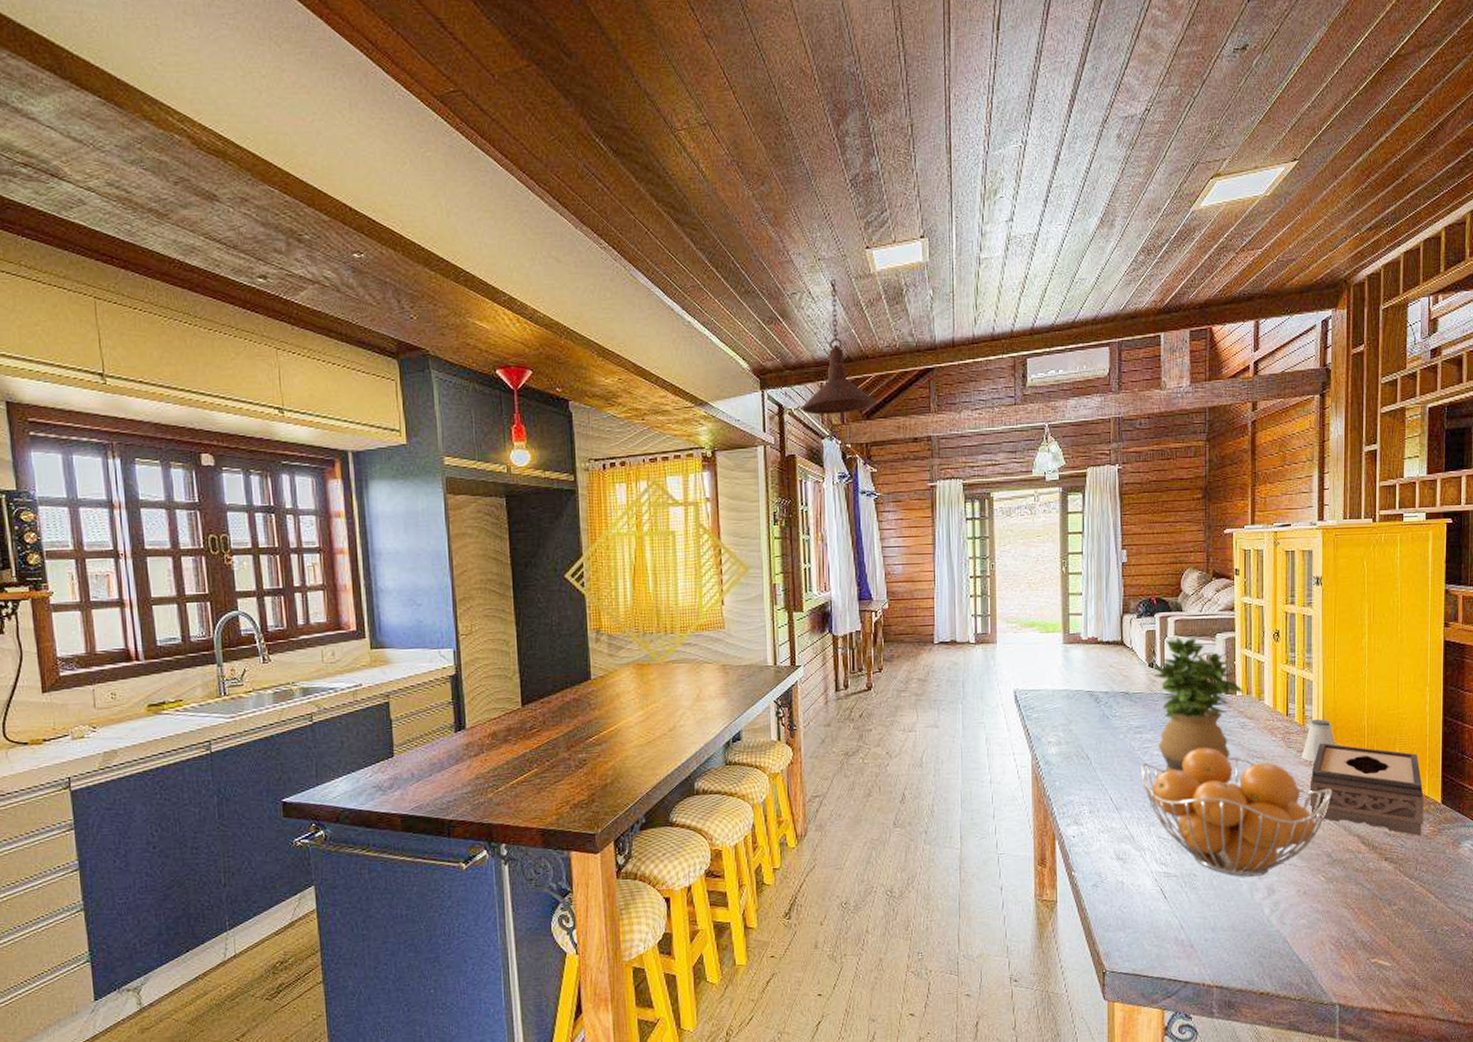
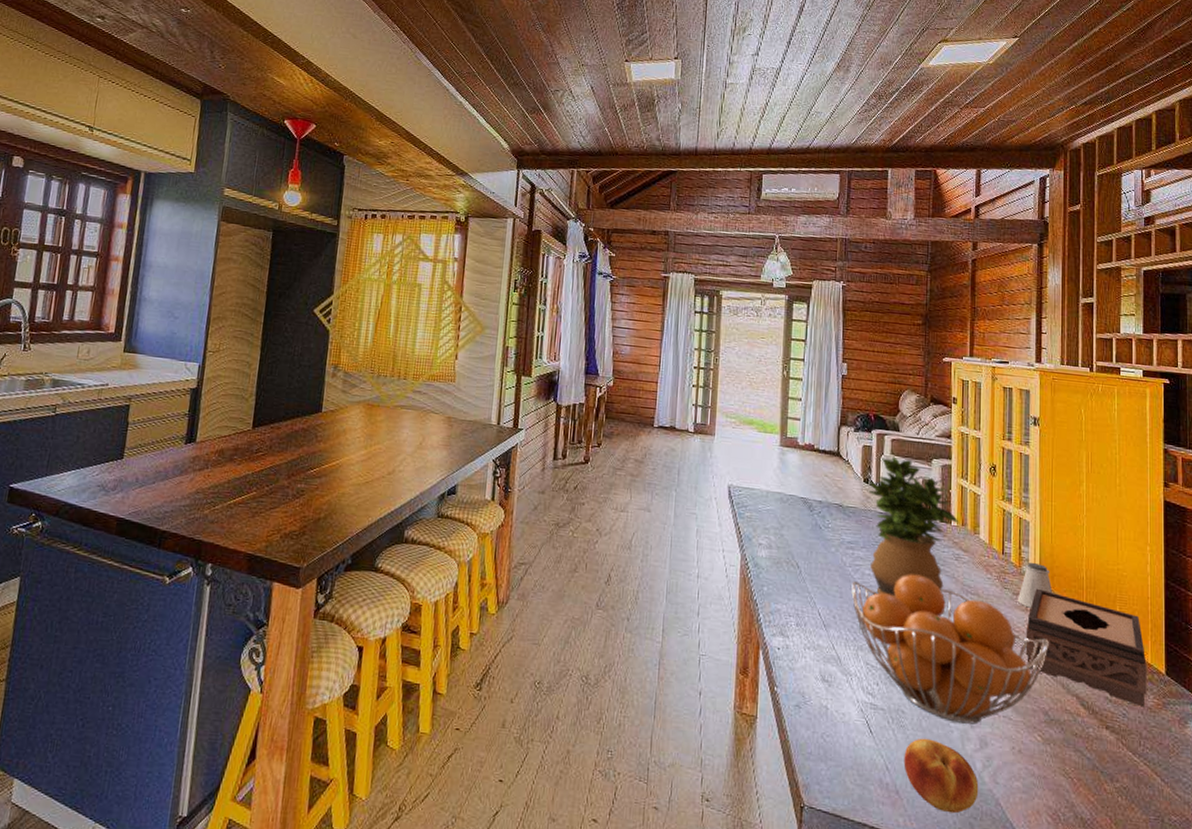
pendant light: present [800,279,877,415] -> none [551,83,621,200]
fruit: none [1197,895,1267,956] -> present [903,738,979,814]

